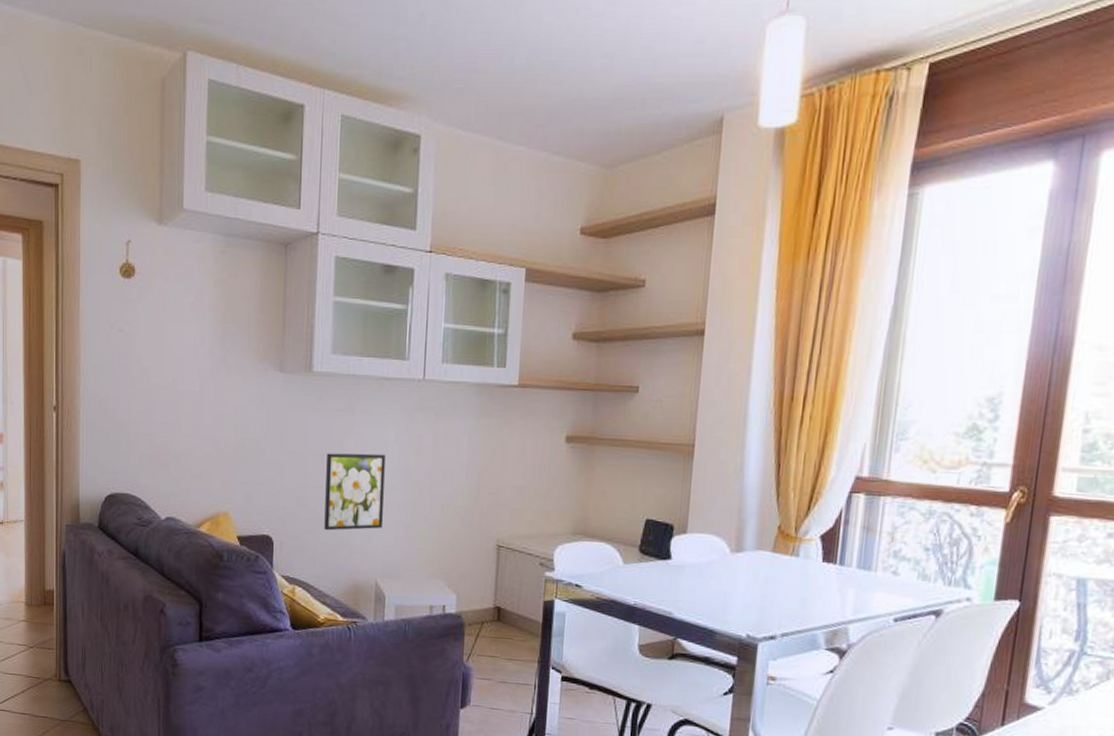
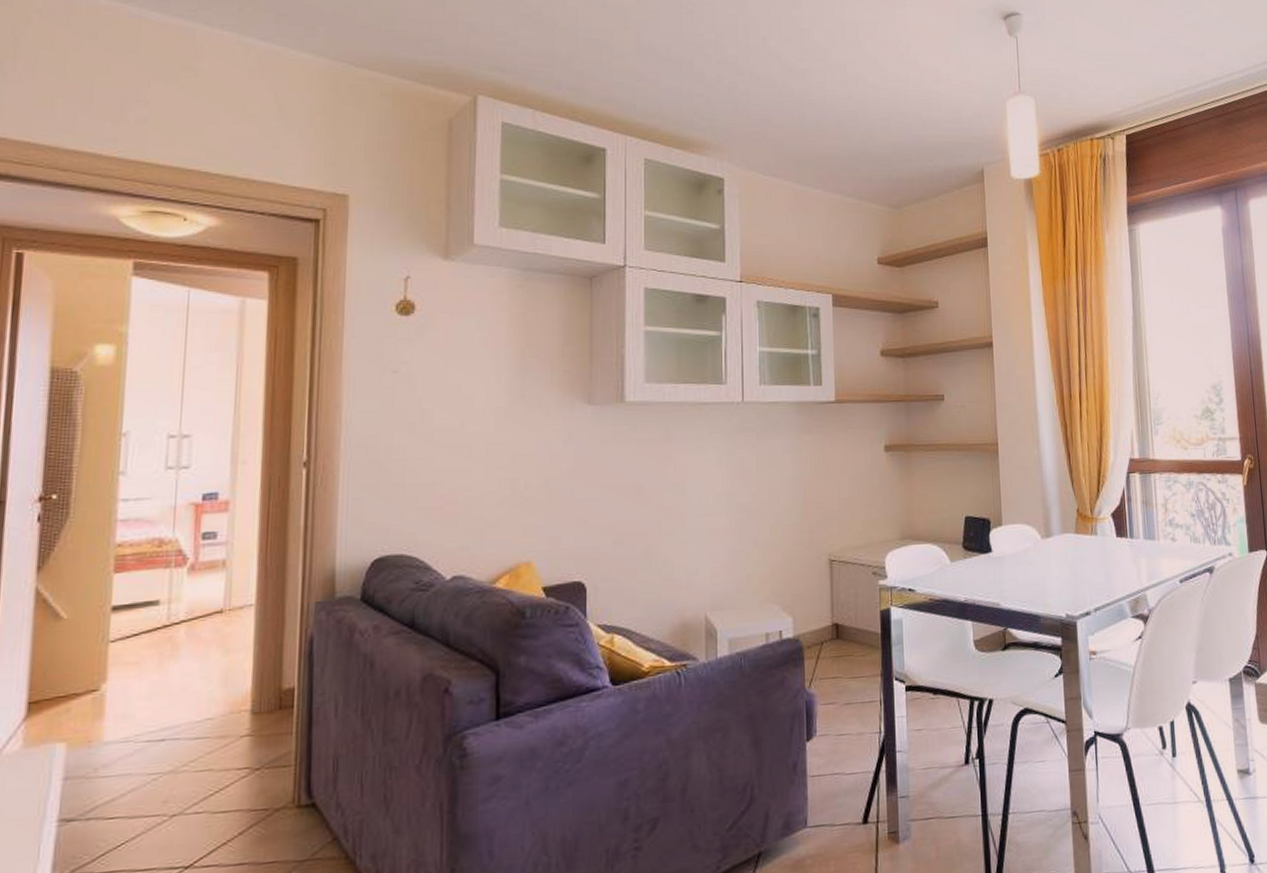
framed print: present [324,453,385,531] -> none [644,480,709,568]

